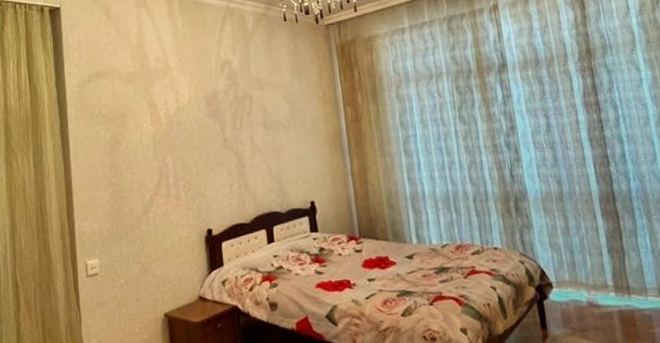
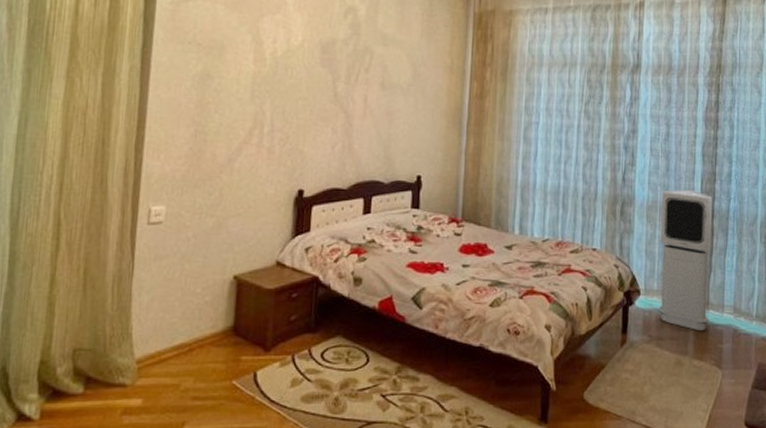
air purifier: none [554,175,633,318] -> present [658,189,712,330]

